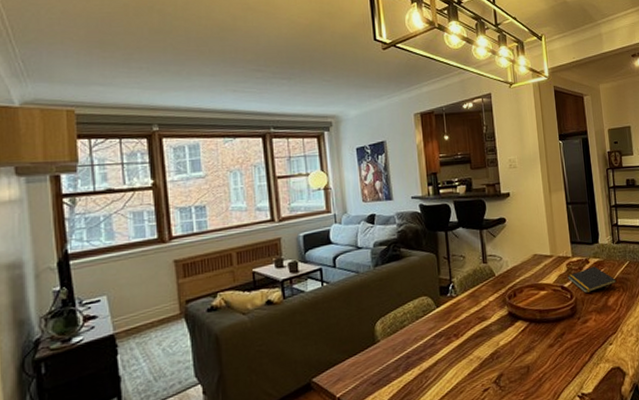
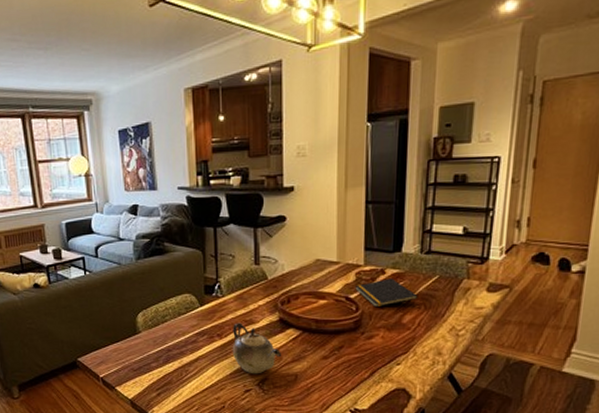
teapot: none [468,320,514,372] -> present [232,323,282,374]

